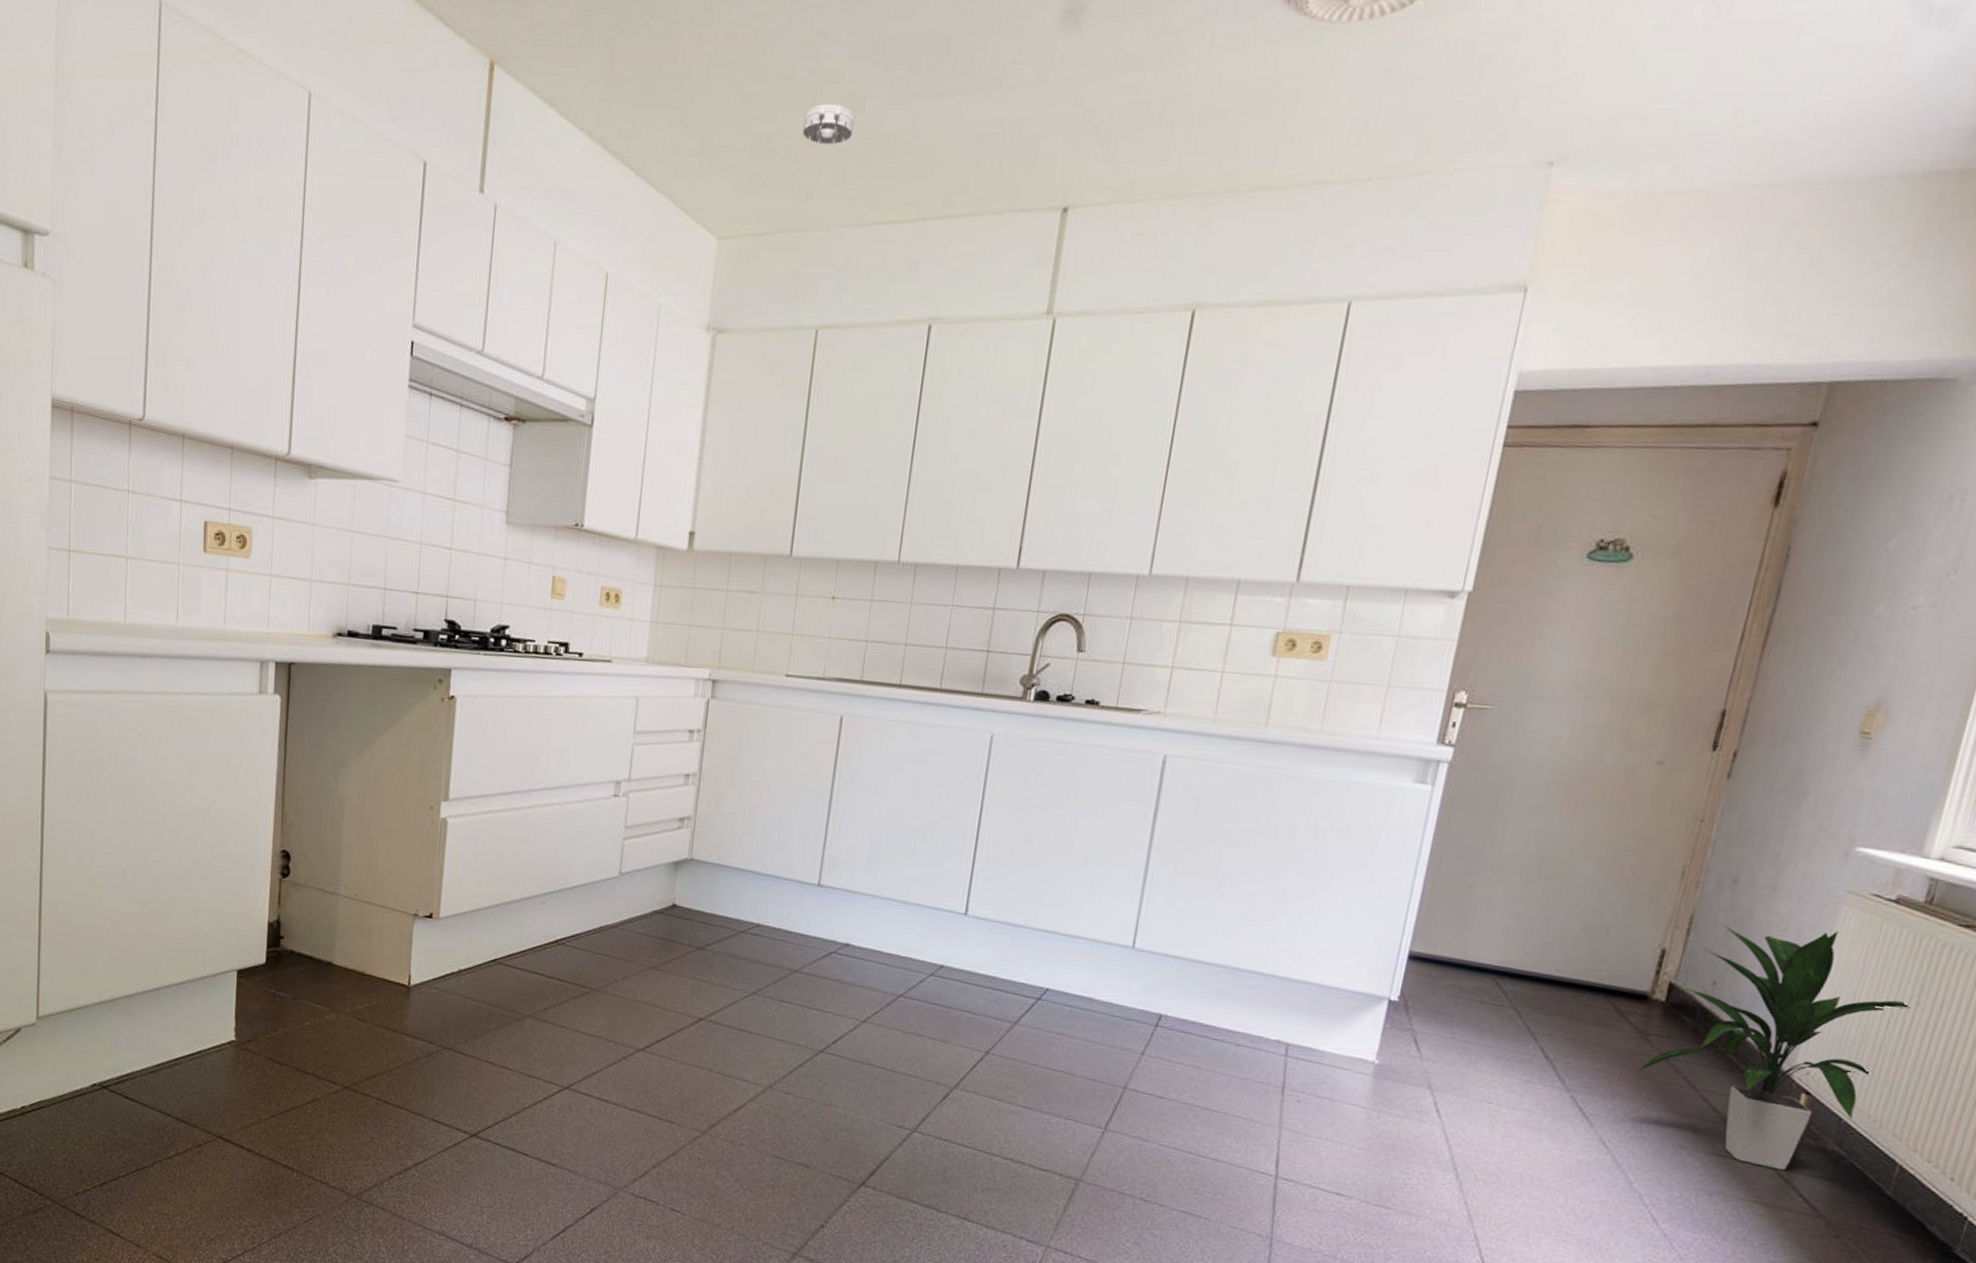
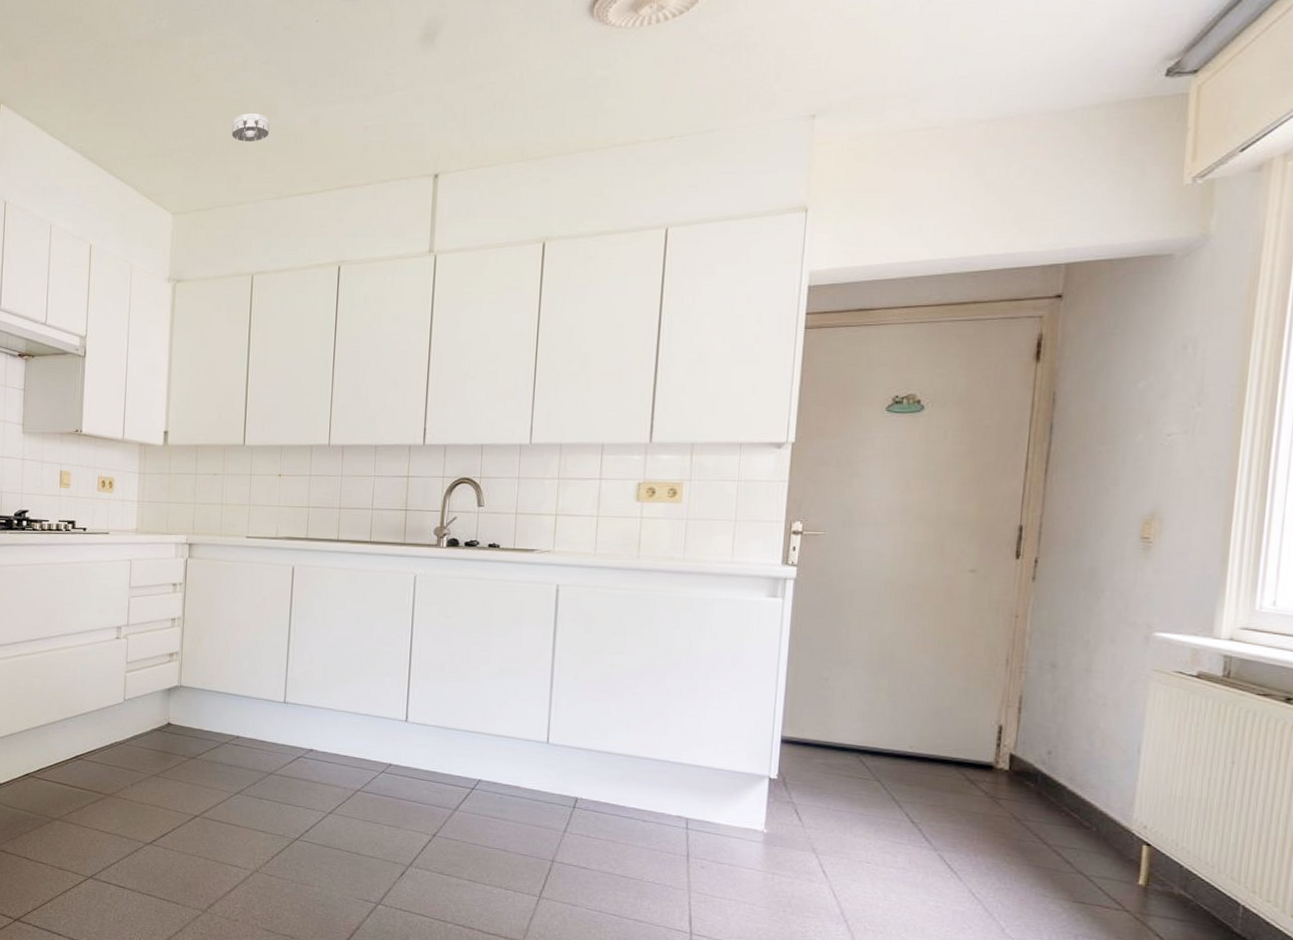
indoor plant: present [1632,925,1911,1171] -> none [989,703,1227,914]

